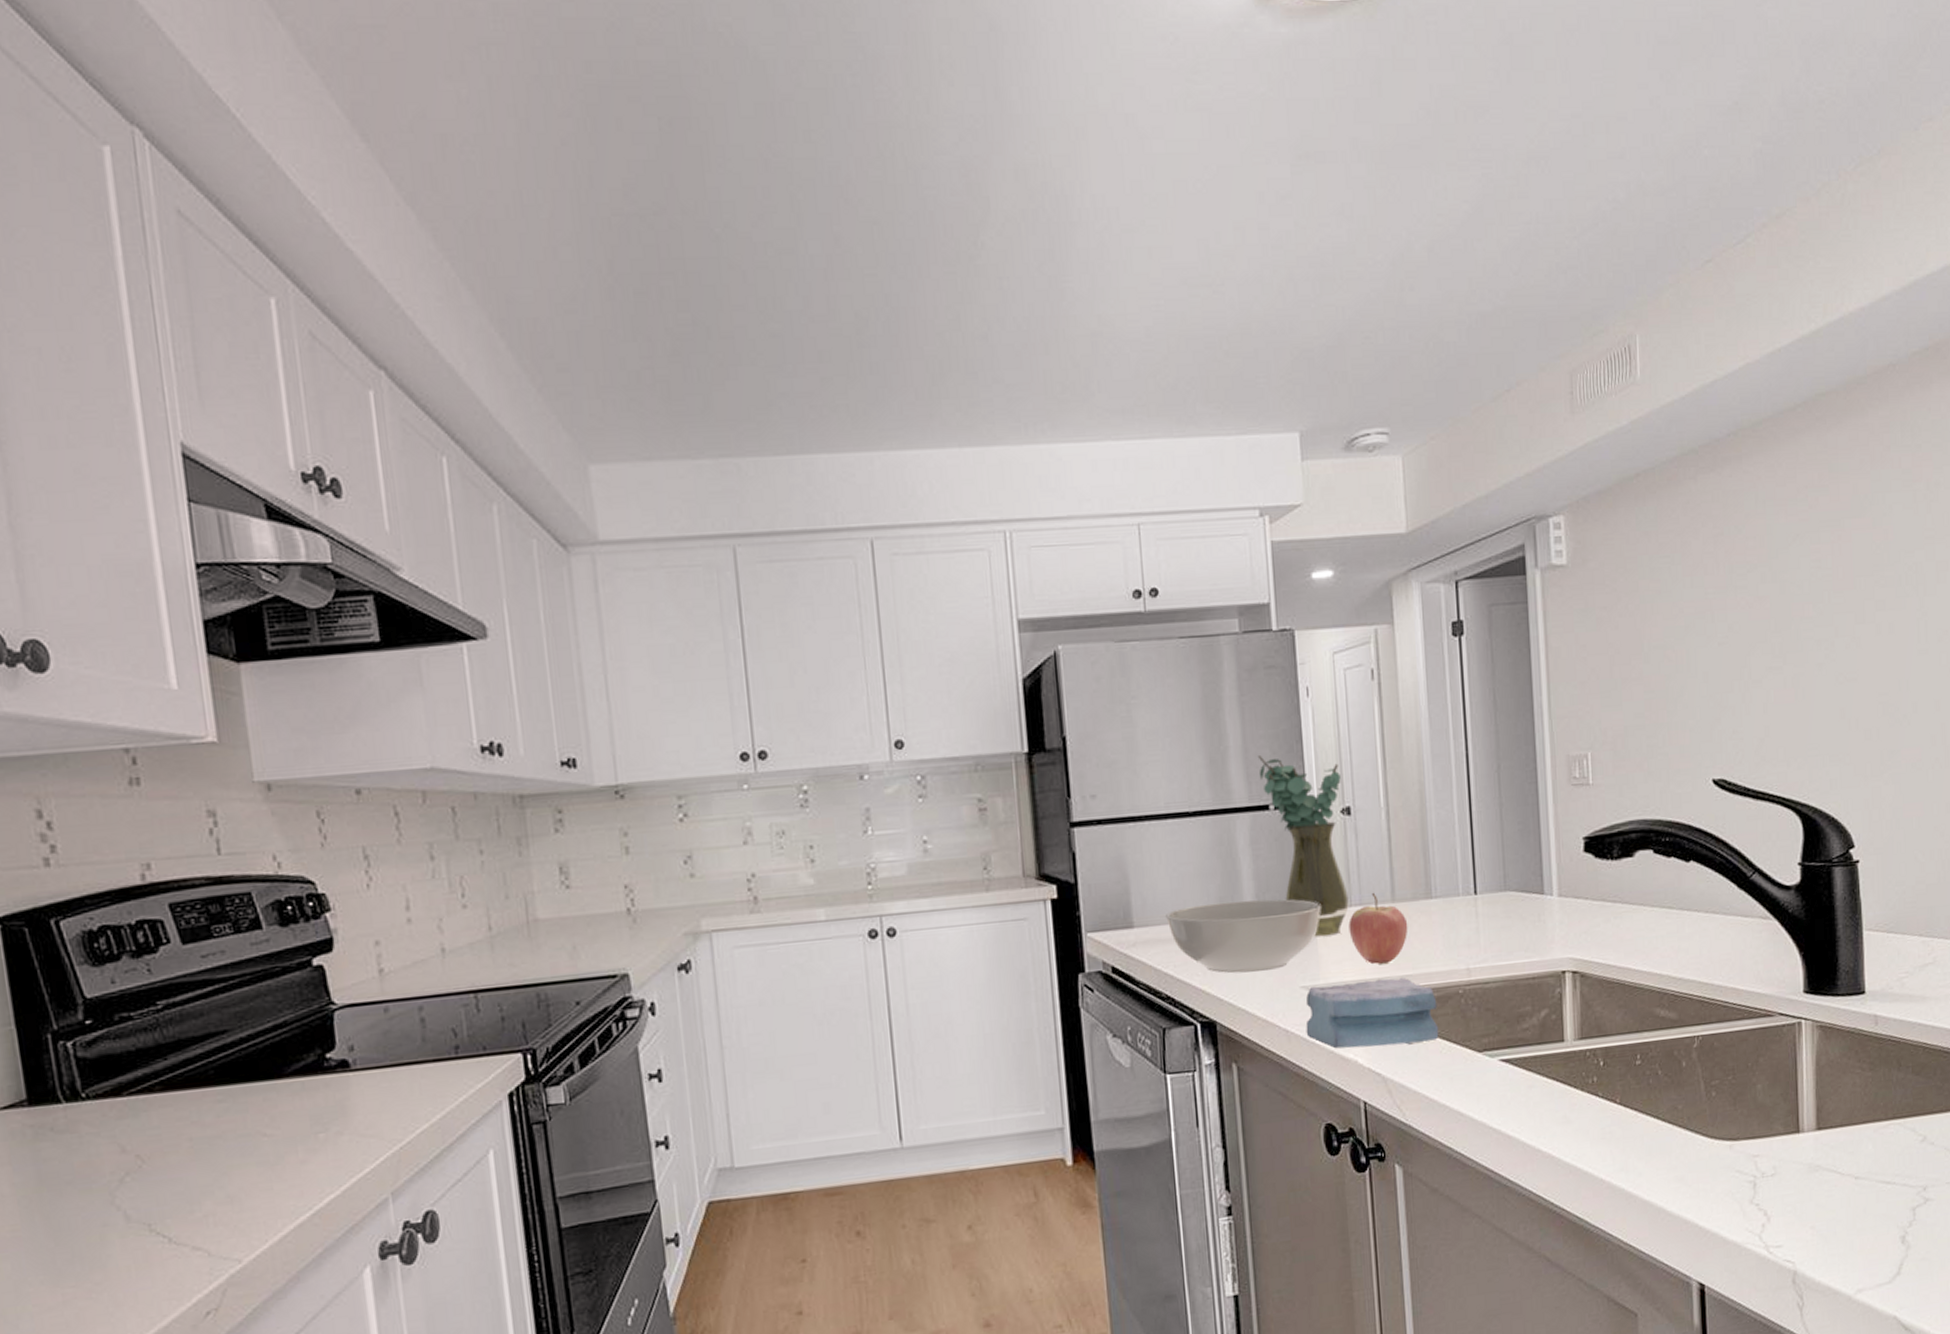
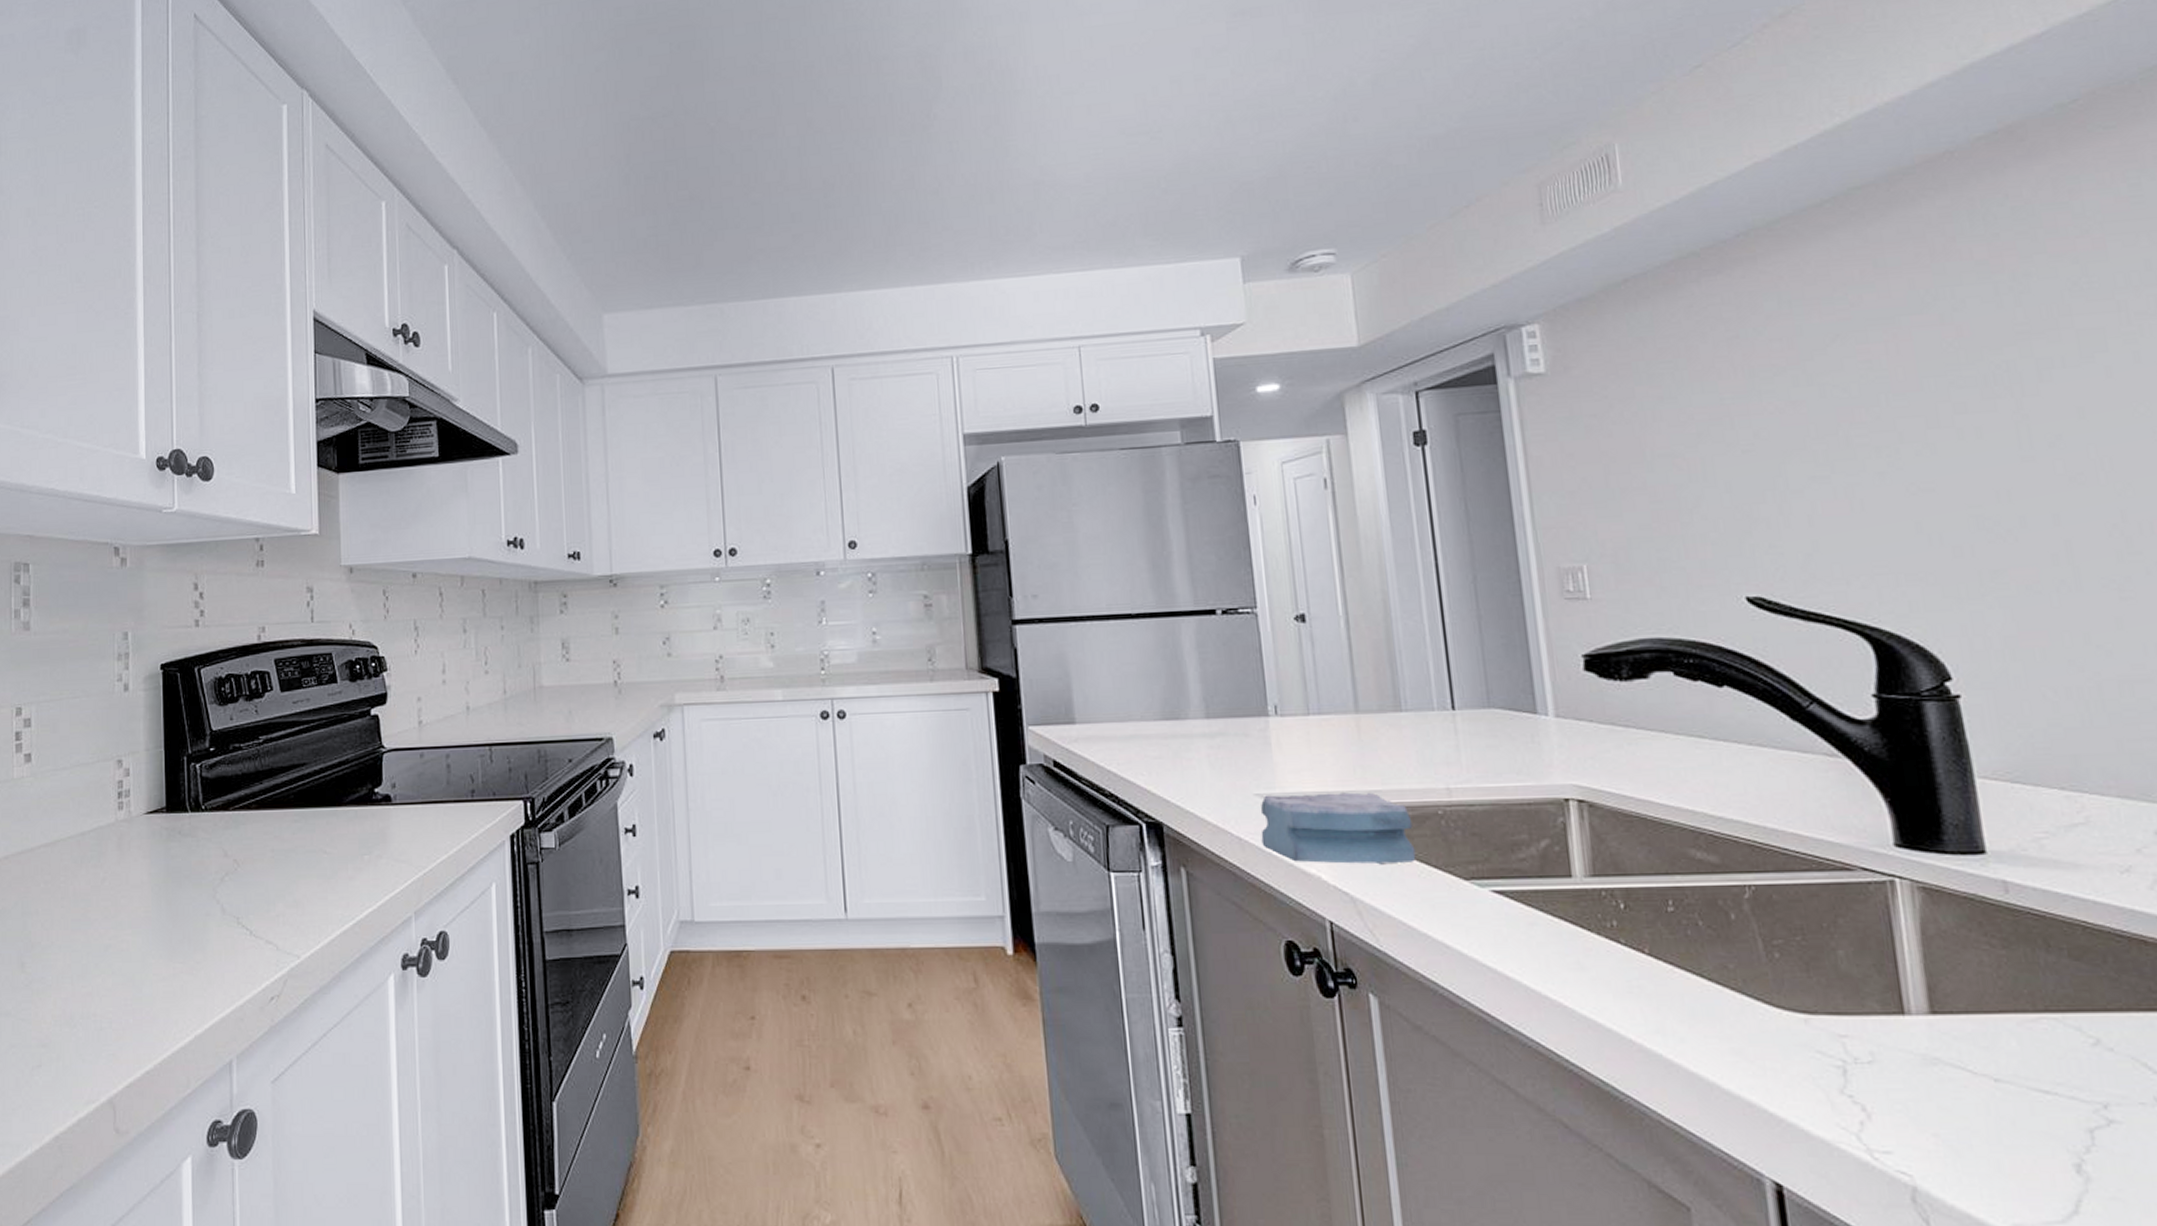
bowl: present [1166,899,1321,974] -> none [1109,702,1276,776]
vase: present [1257,756,1349,938] -> none [1202,561,1307,745]
fruit: present [1348,892,1408,965] -> none [1306,701,1375,777]

